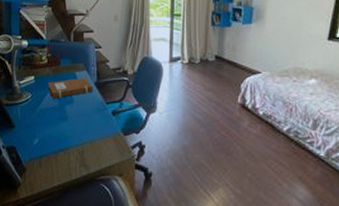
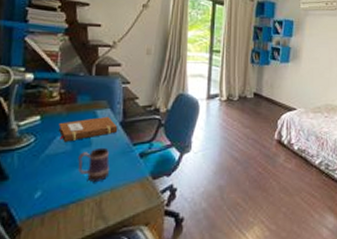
mug: none [64,104,88,134] -> present [78,147,110,182]

